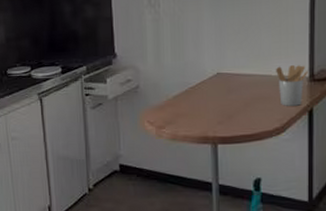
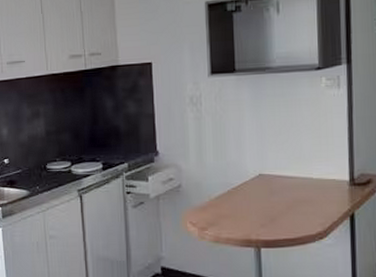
utensil holder: present [276,65,308,106] -> none [317,169,348,210]

